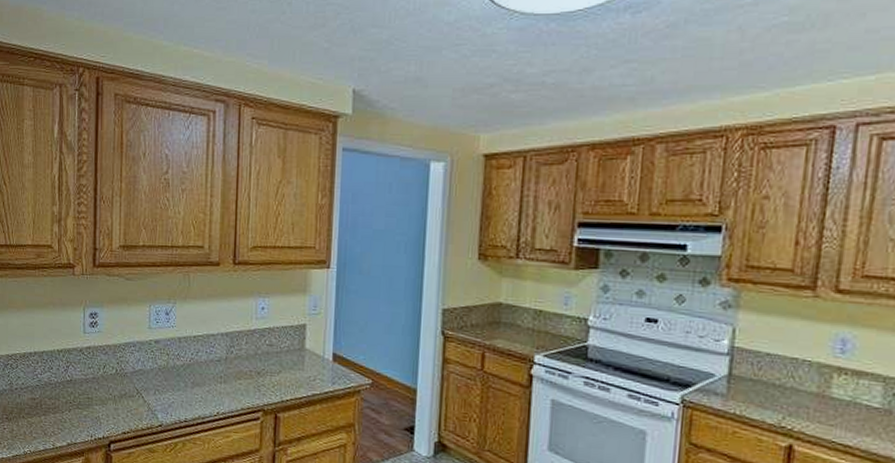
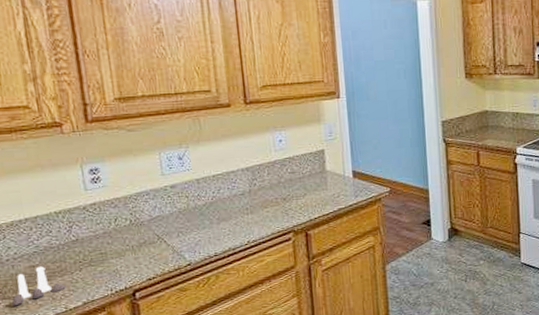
salt and pepper shaker set: none [13,400,56,434] -> present [11,266,66,307]

